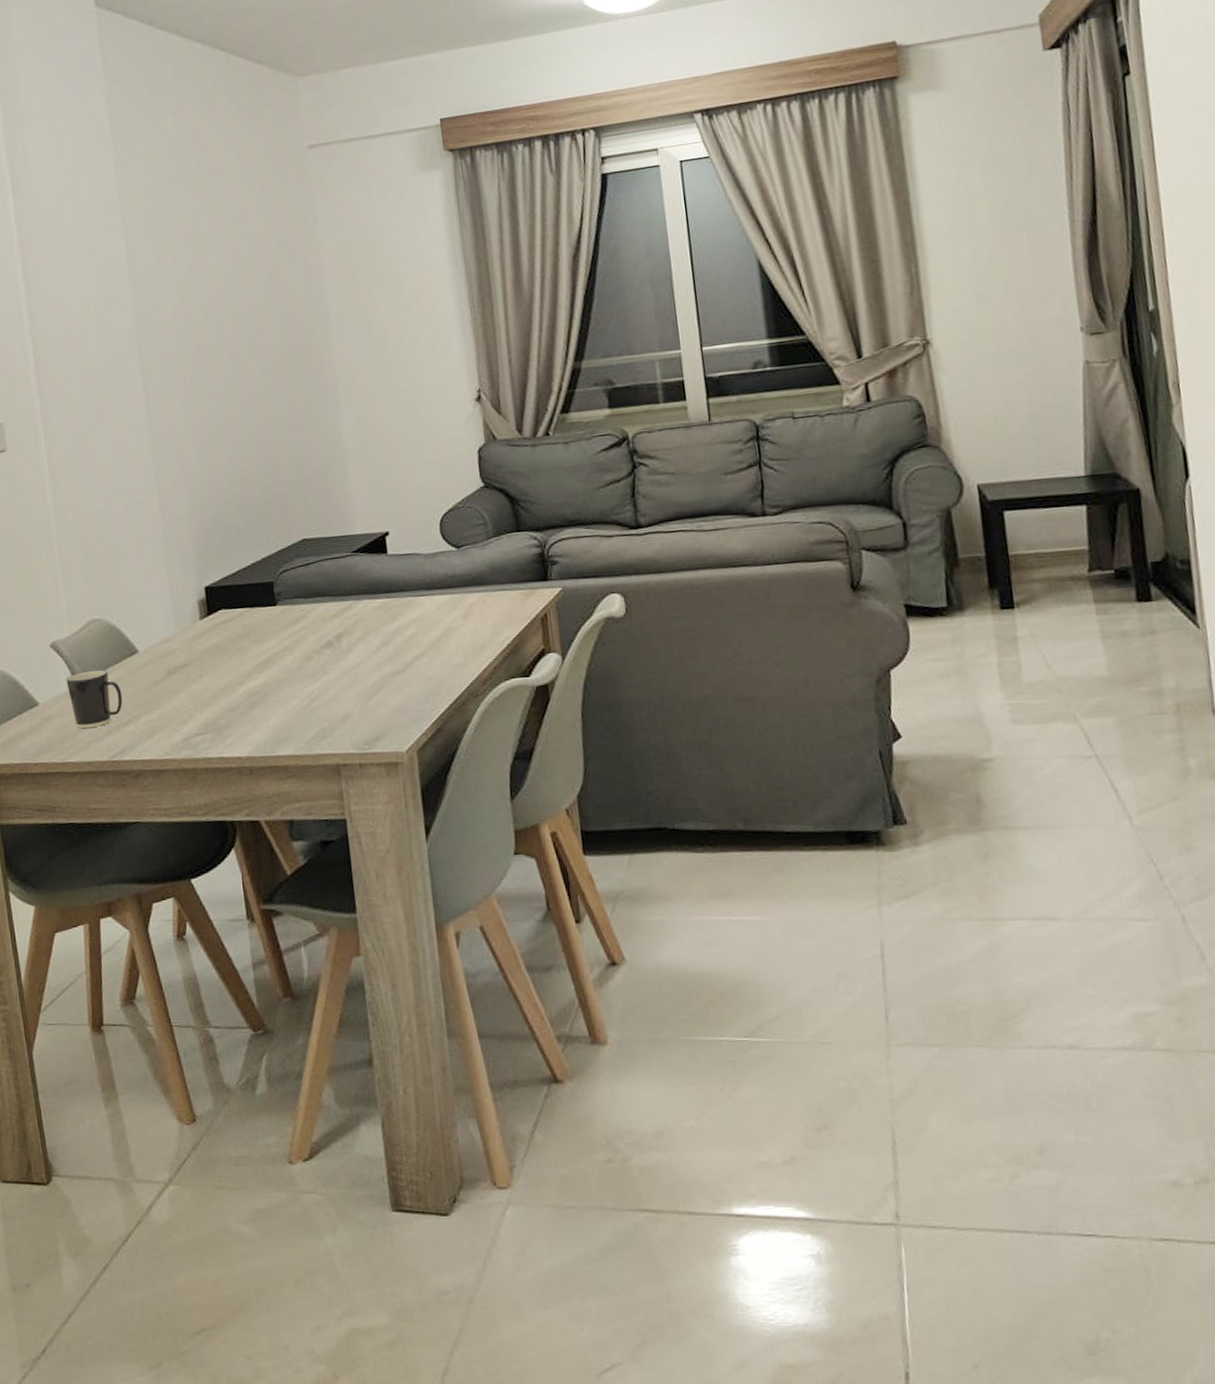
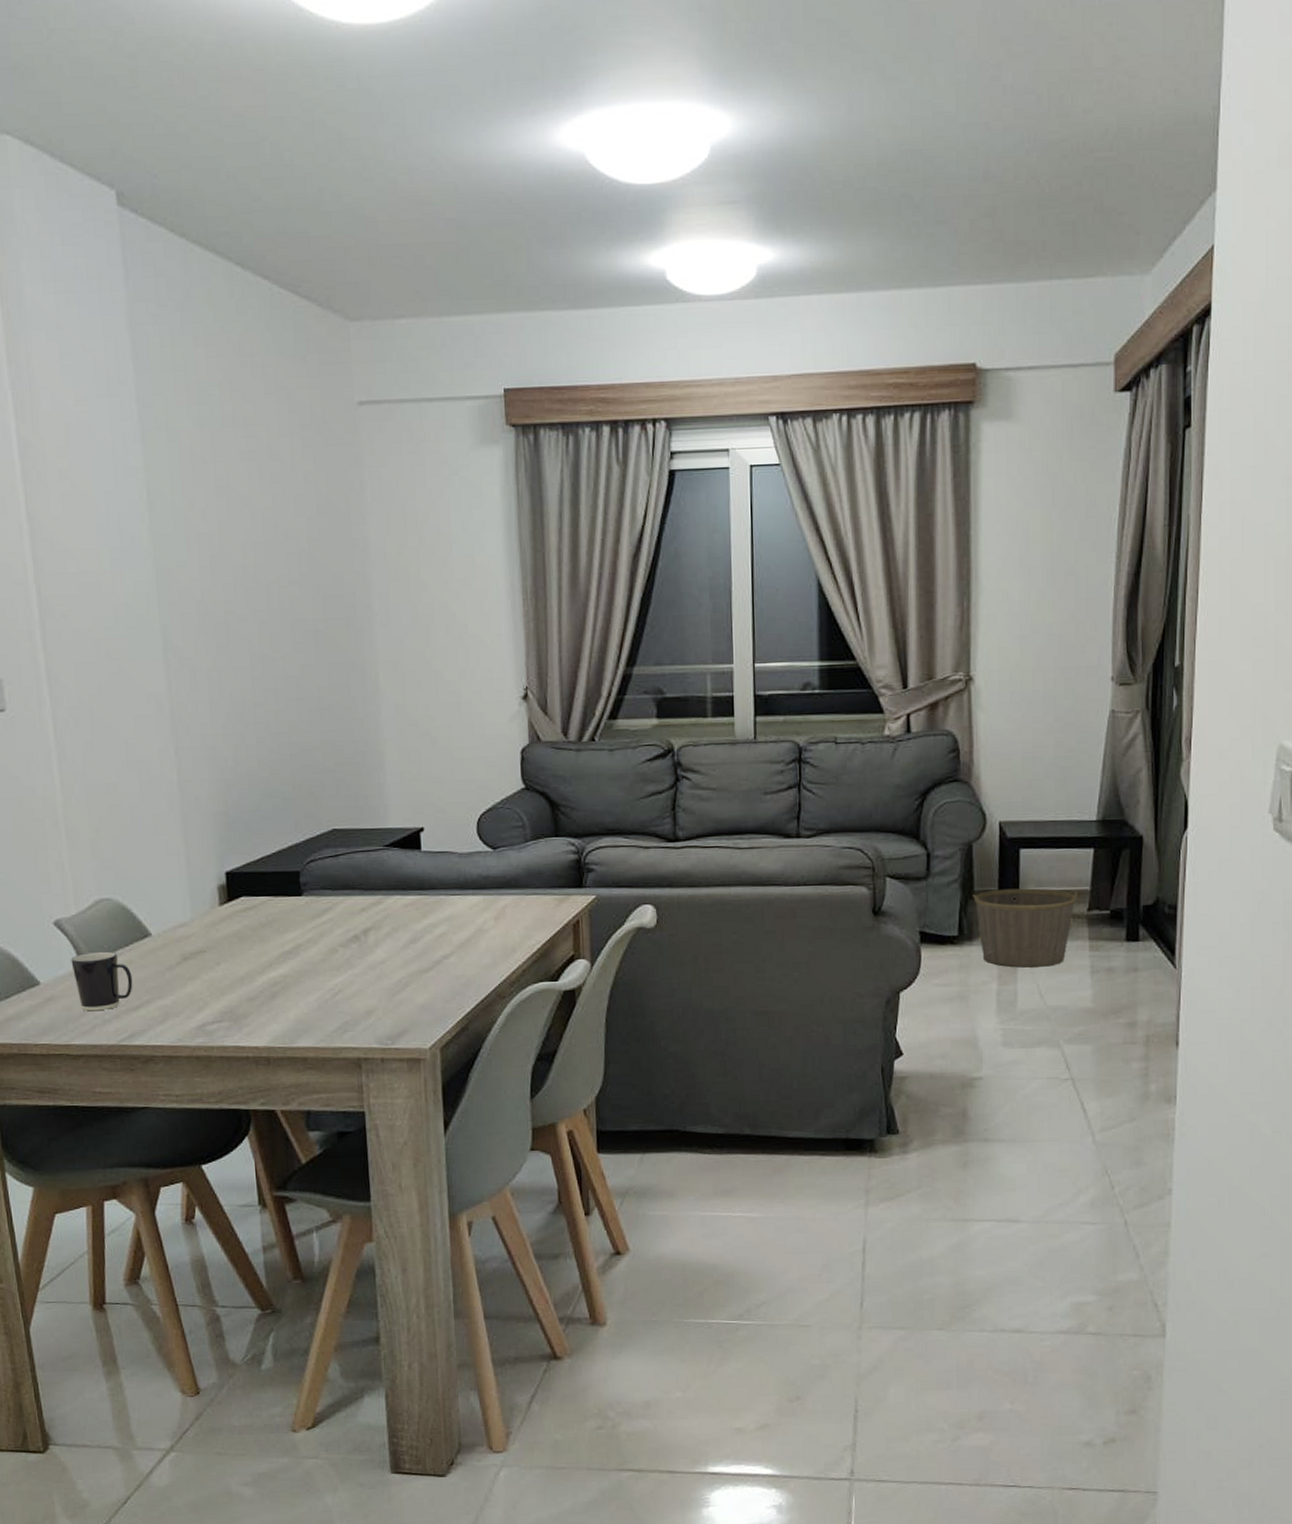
basket: none [957,551,1075,637] -> present [972,888,1077,968]

